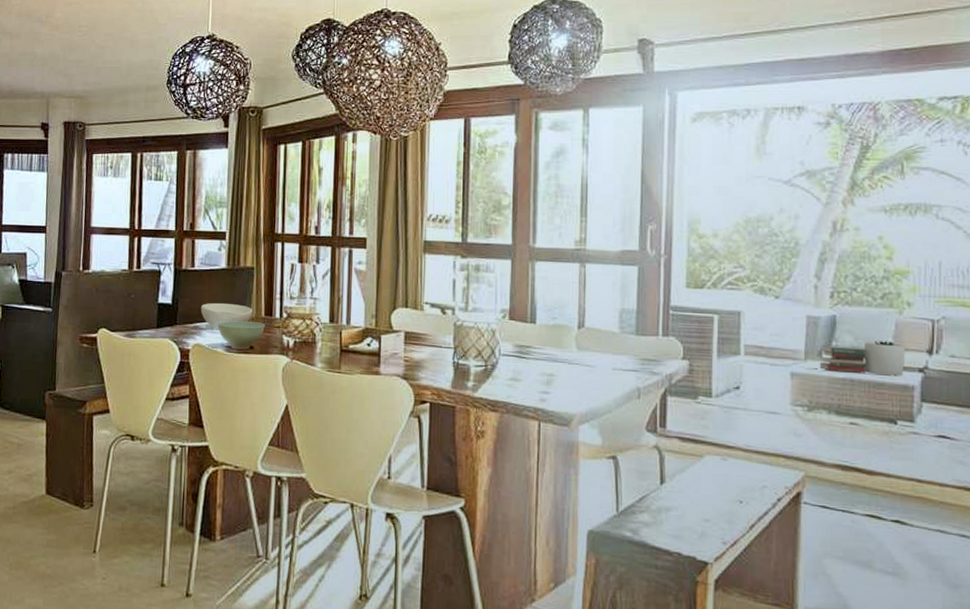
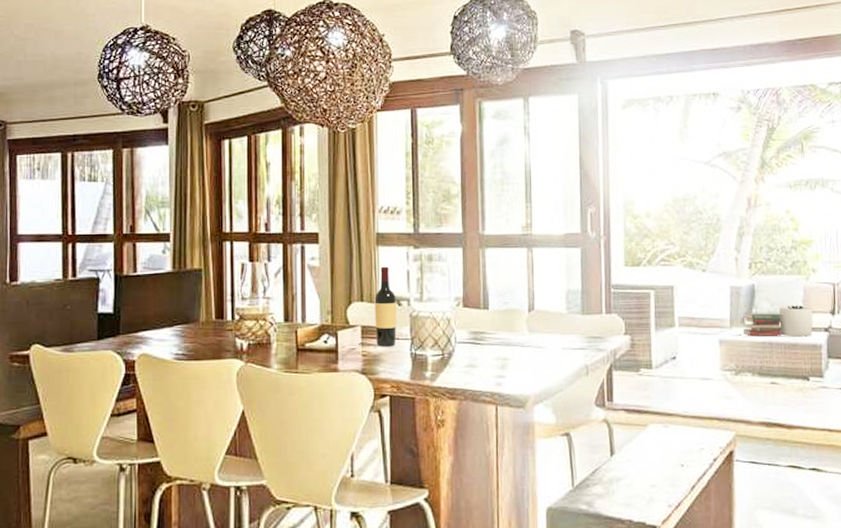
bowl: present [200,302,252,329] -> none [145,308,202,336]
bowl: present [217,321,265,350] -> none [165,326,216,357]
wine bottle: none [418,274,441,355] -> present [374,266,397,348]

